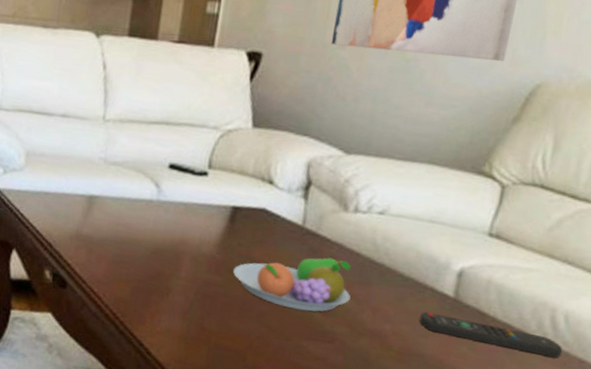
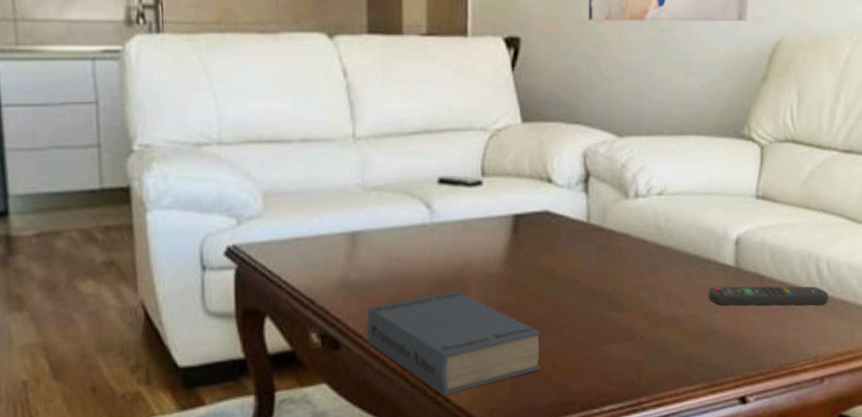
book: none [89,259,242,349] -> present [366,290,541,395]
fruit bowl: present [232,257,351,312] -> none [524,251,643,314]

